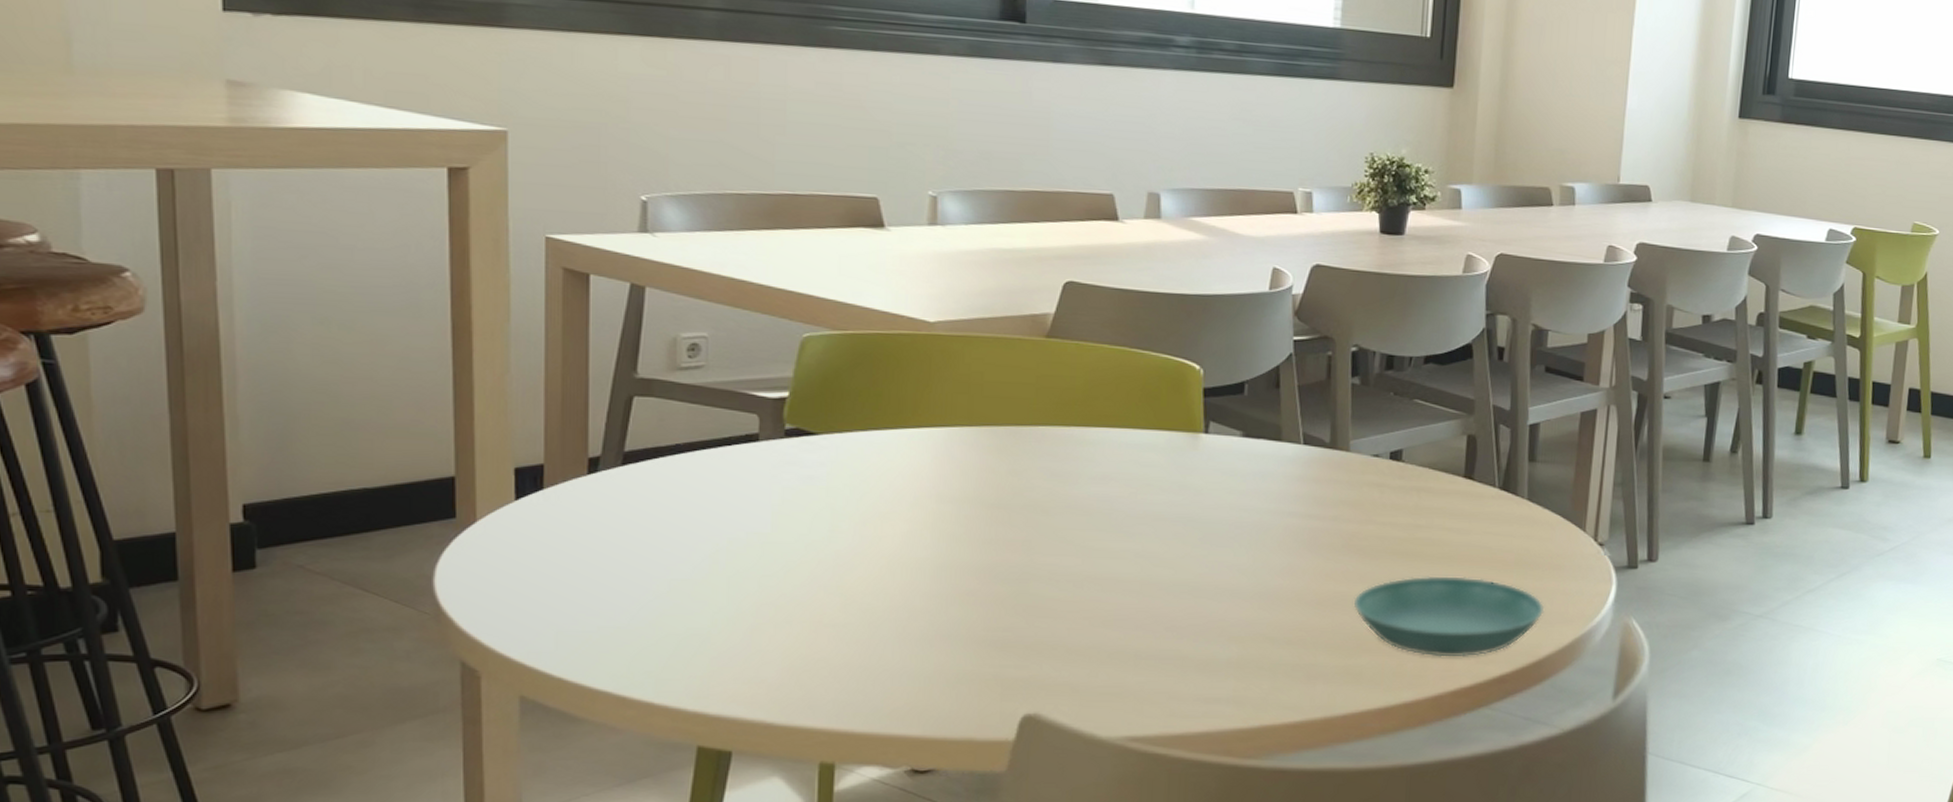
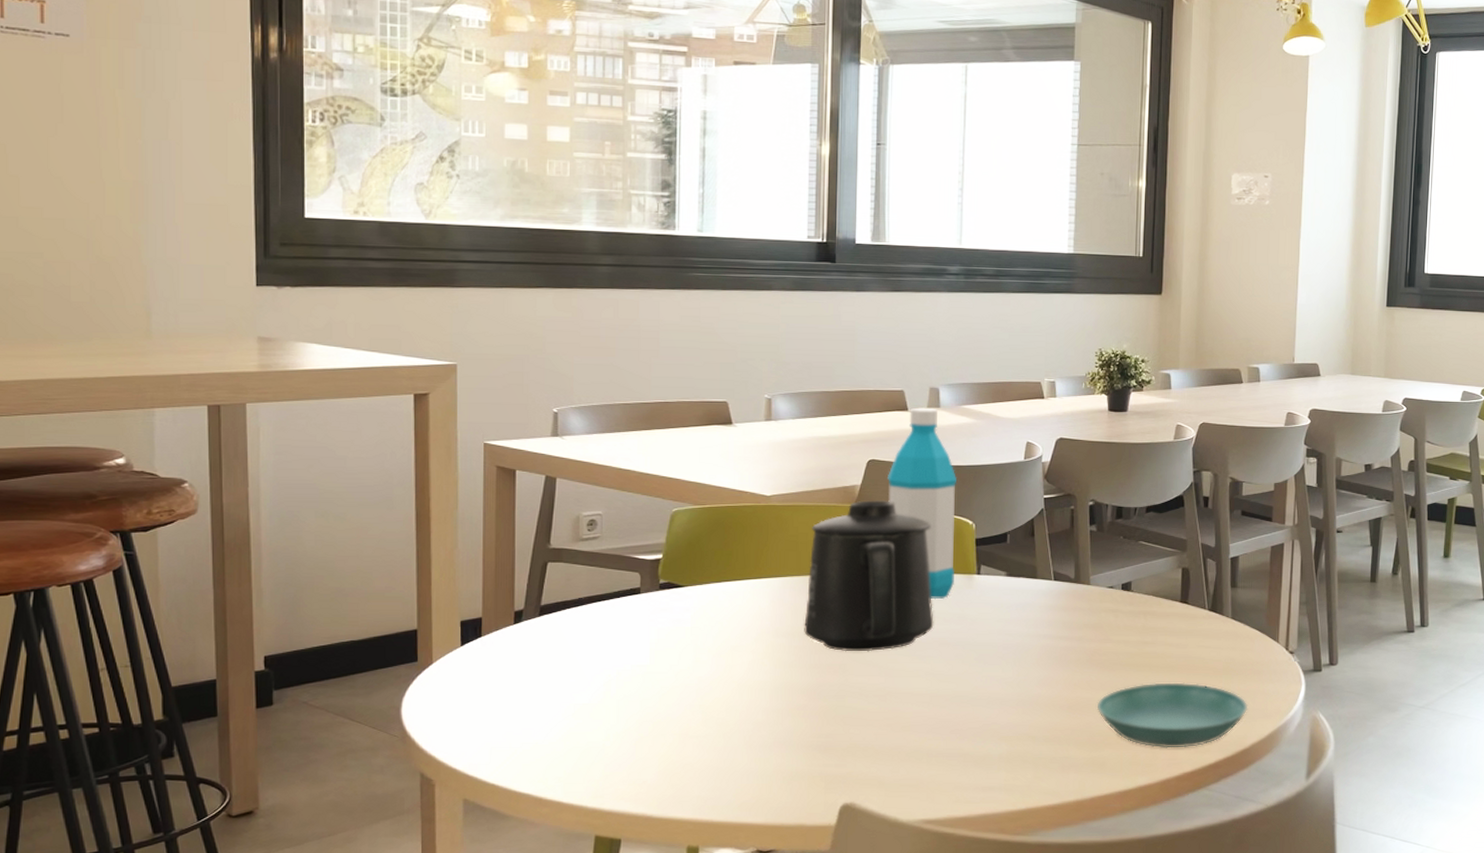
mug: none [976,333,1147,526] -> present [804,500,934,652]
water bottle: none [1090,217,1182,464] -> present [888,407,958,600]

